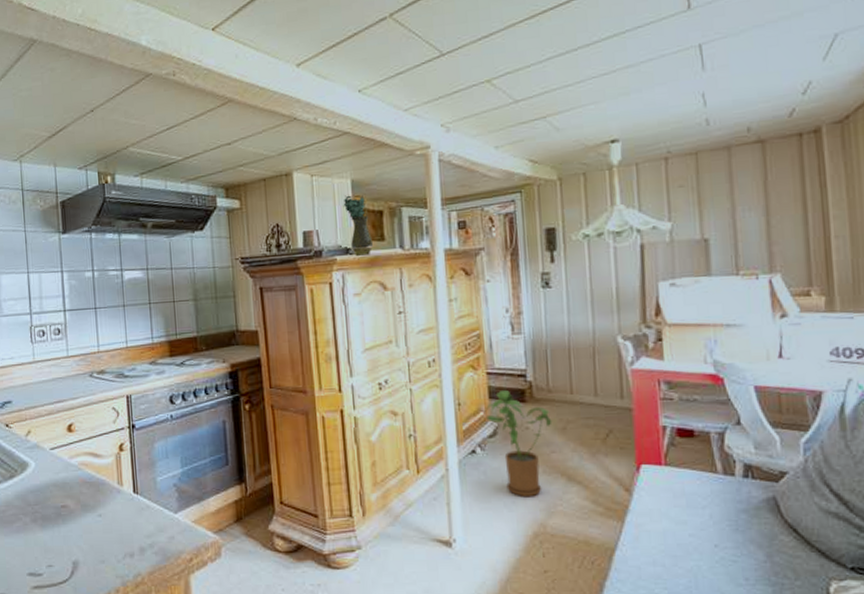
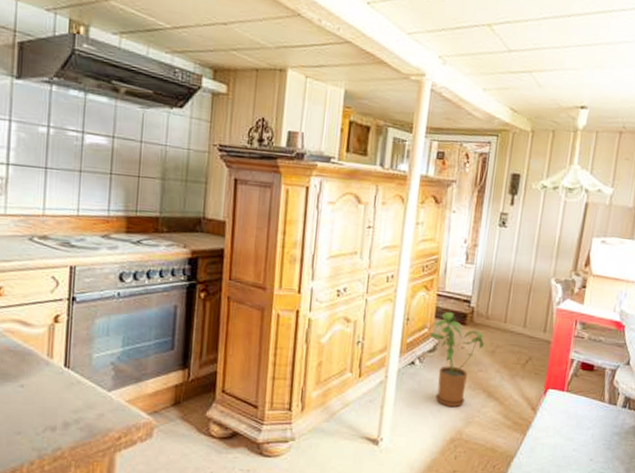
vase: present [343,195,373,257] -> none [332,104,356,168]

